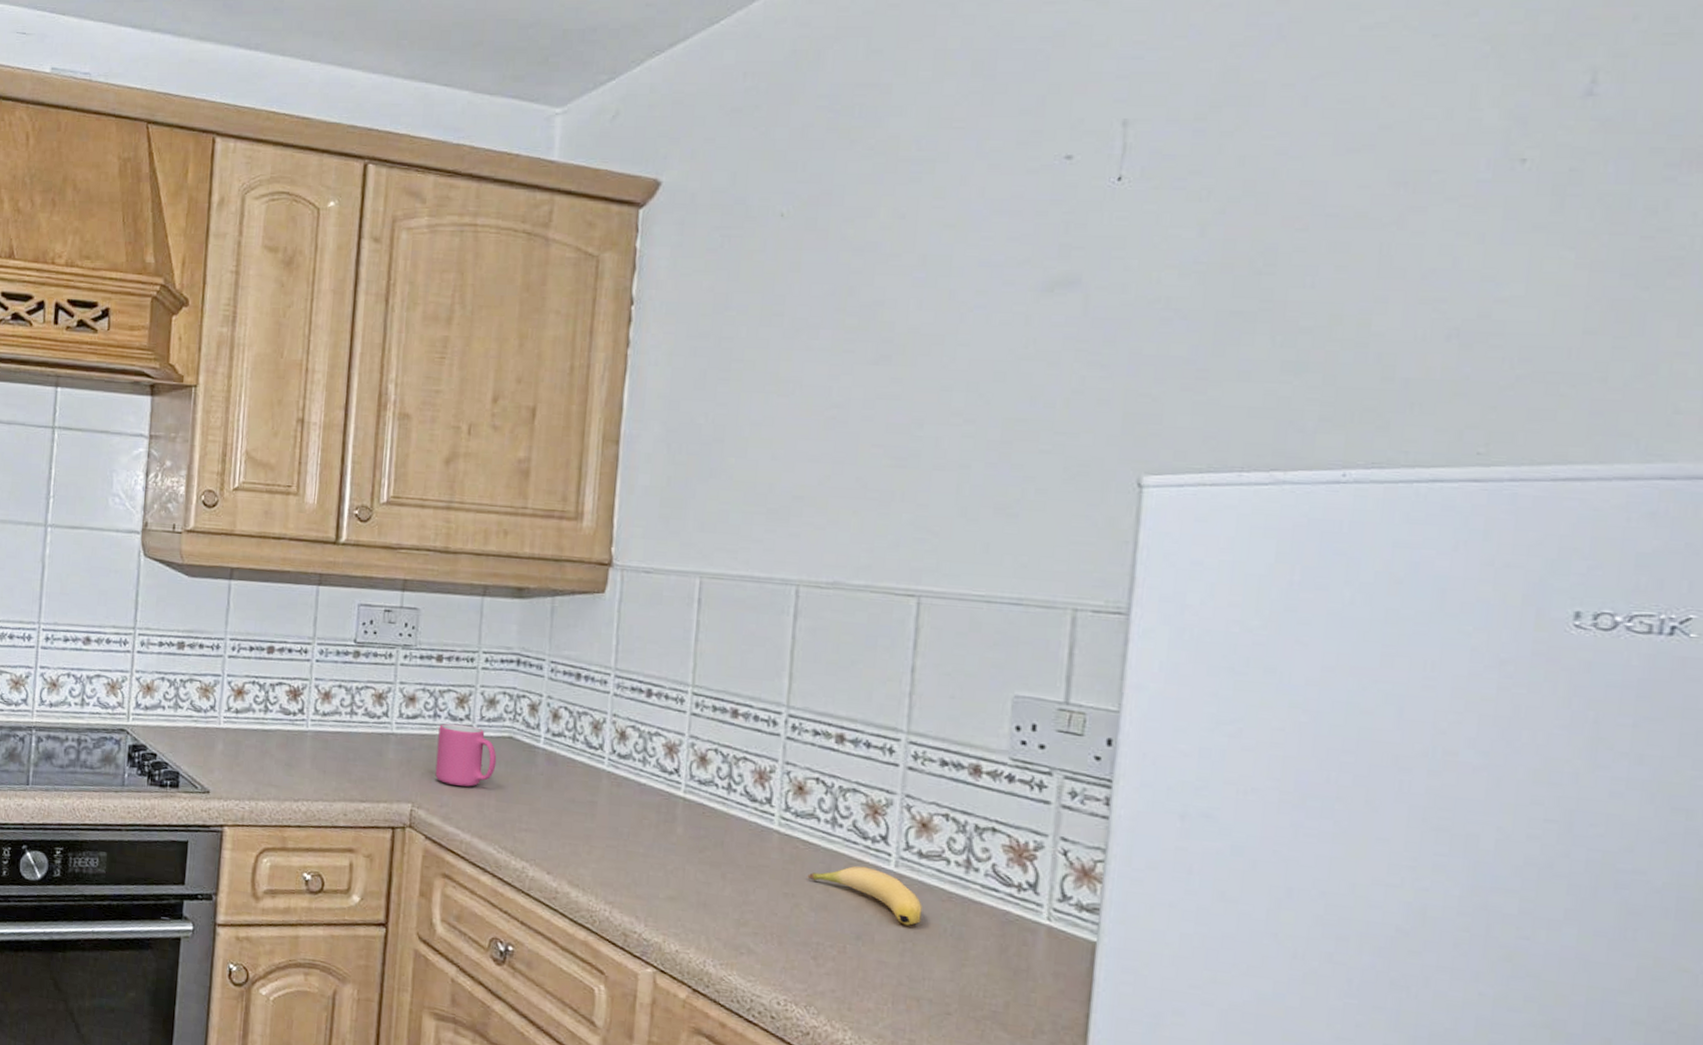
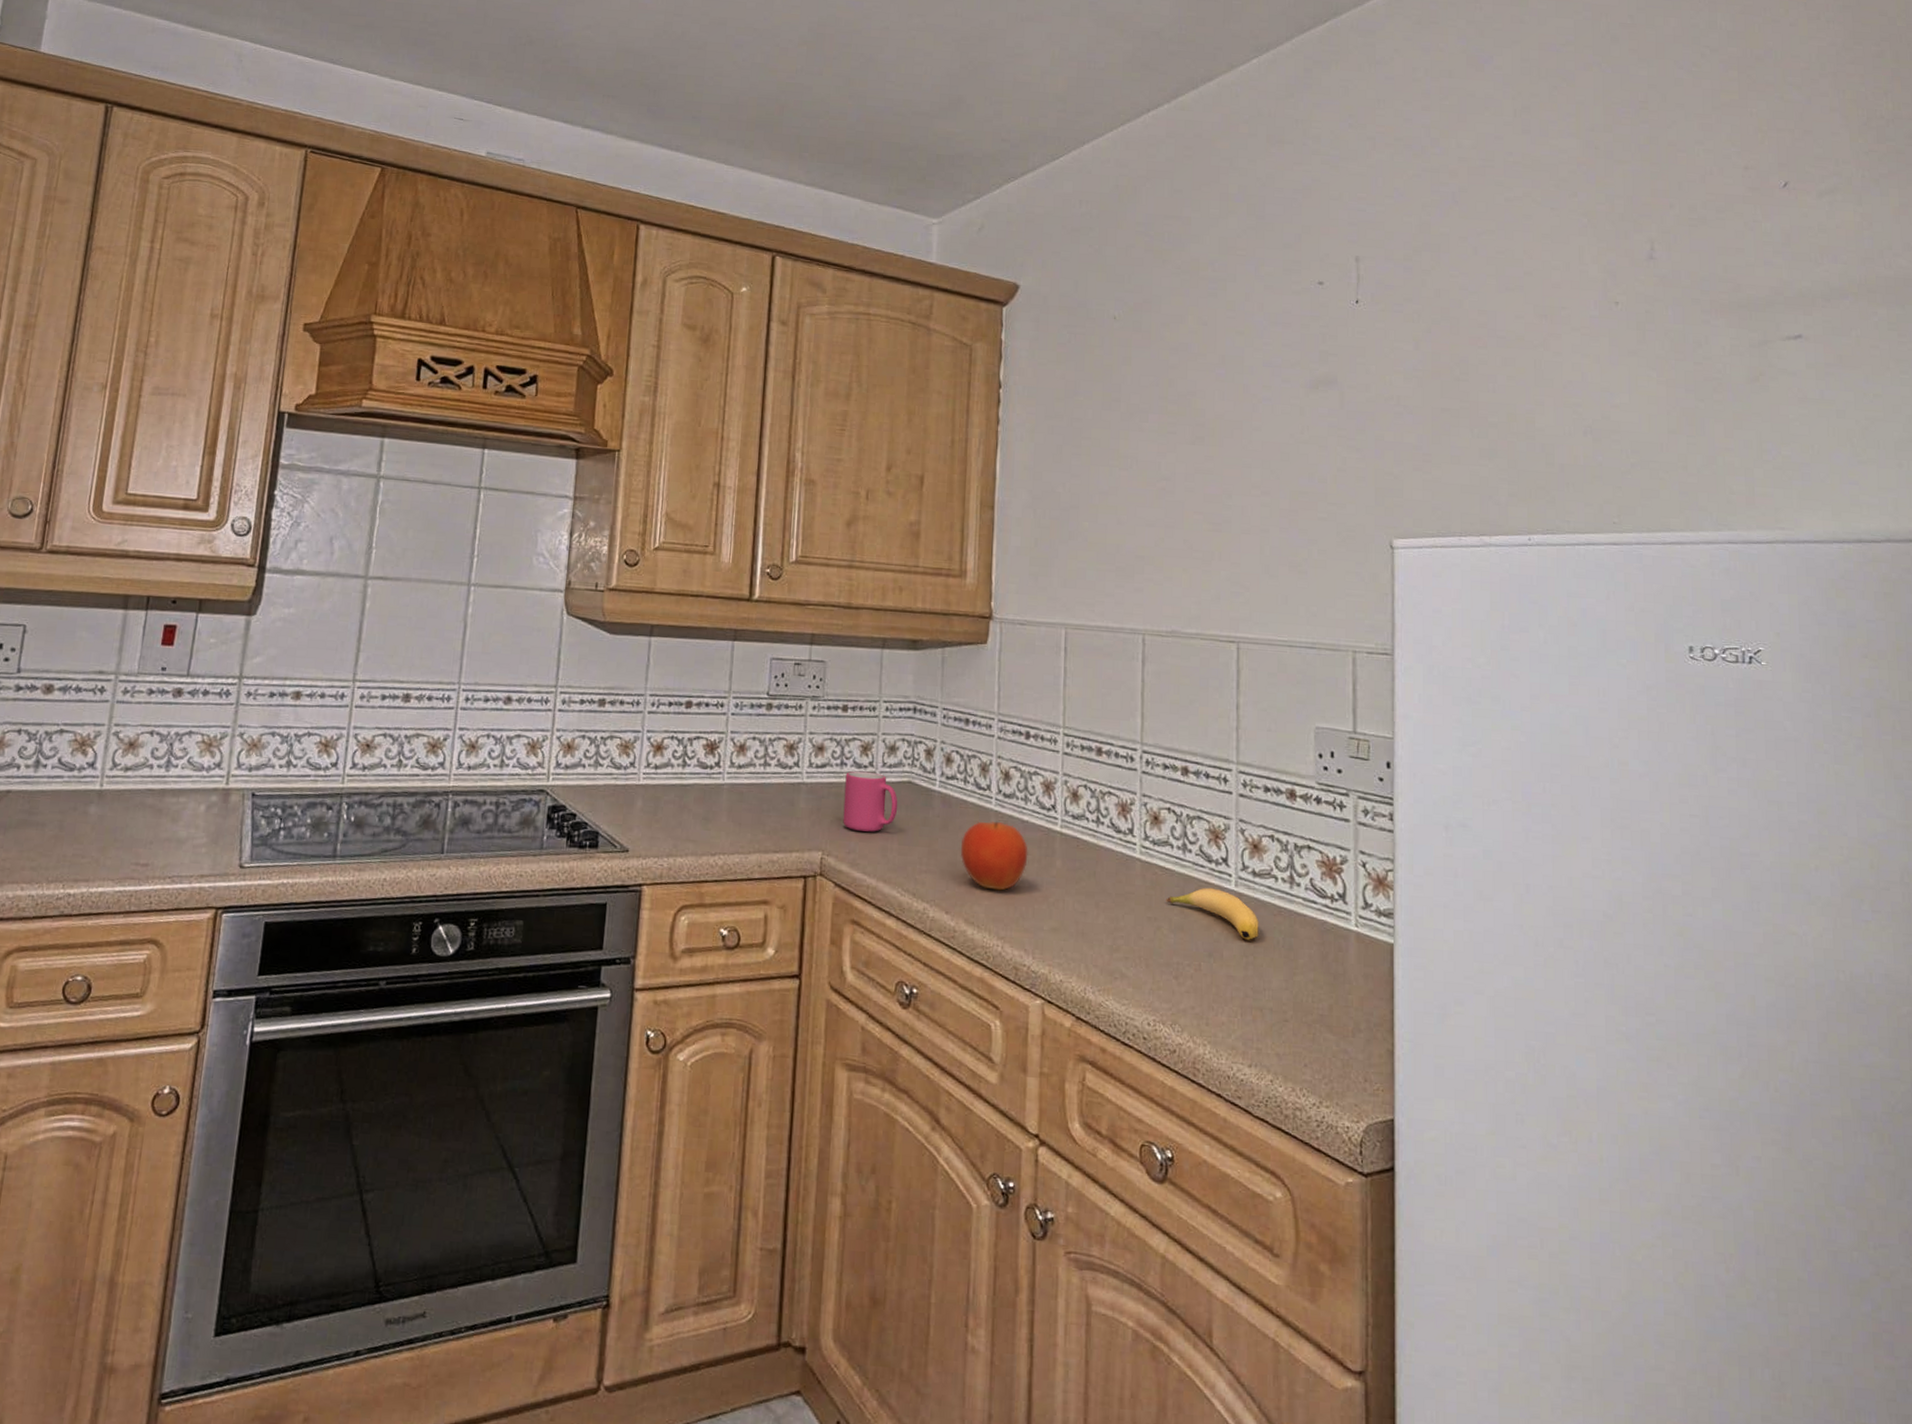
fruit: none [565,782,645,855] -> present [960,821,1028,891]

